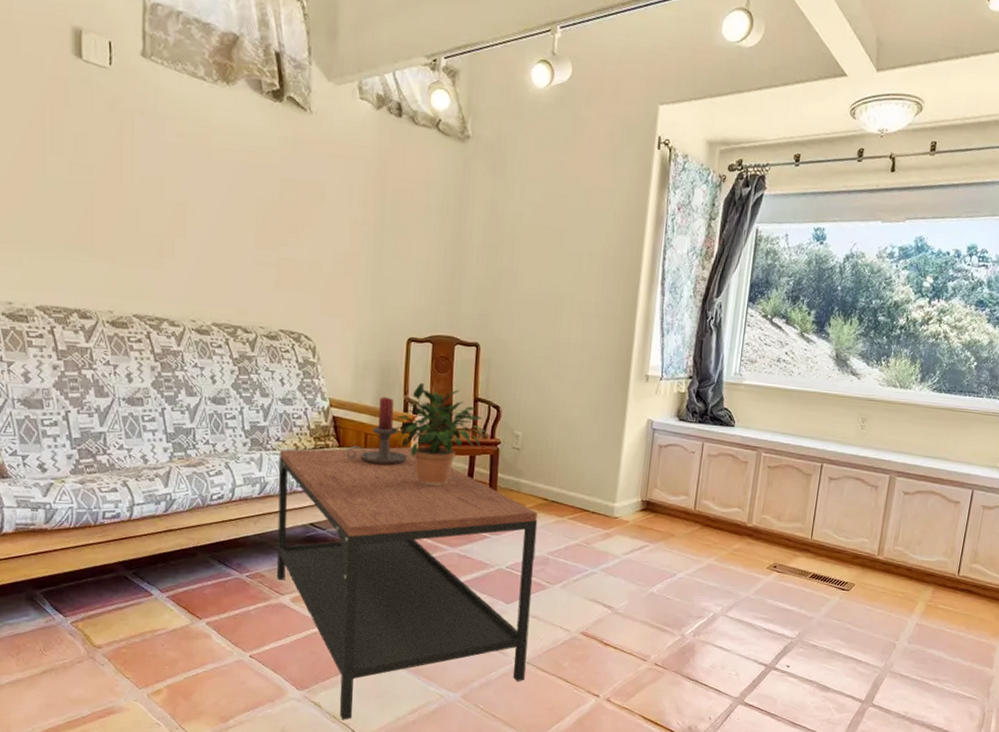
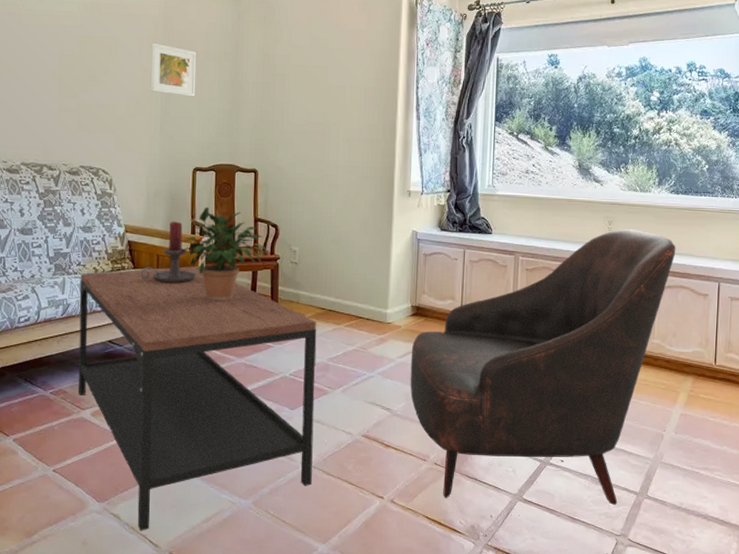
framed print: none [360,190,415,257] -> present [150,43,197,97]
armchair: none [634,428,932,713] -> present [410,229,676,506]

